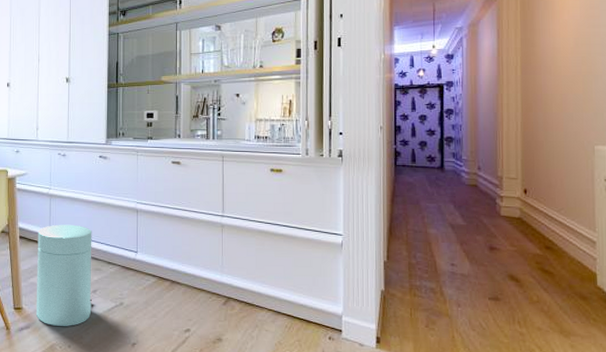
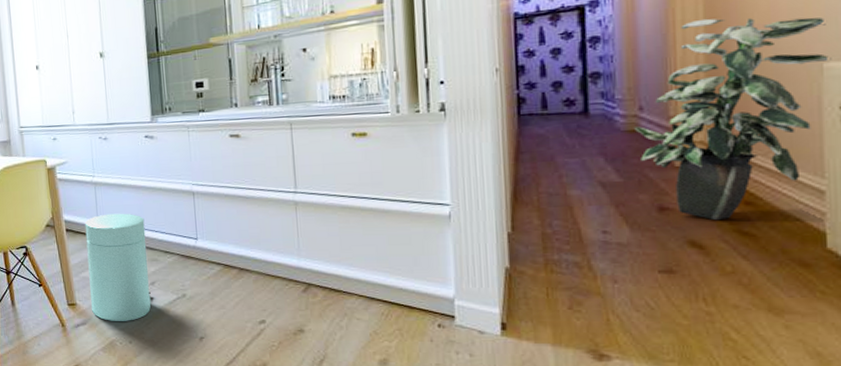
indoor plant: none [474,104,600,260] -> present [633,17,832,221]

